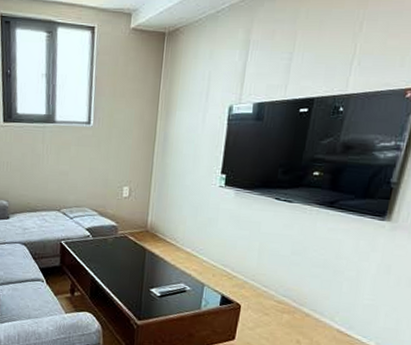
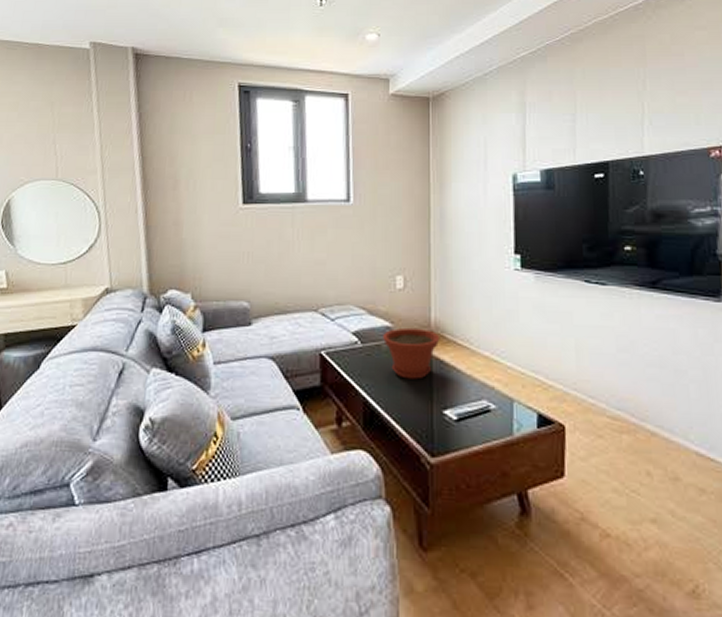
plant pot: none [109,227,154,266] -> present [383,327,440,380]

